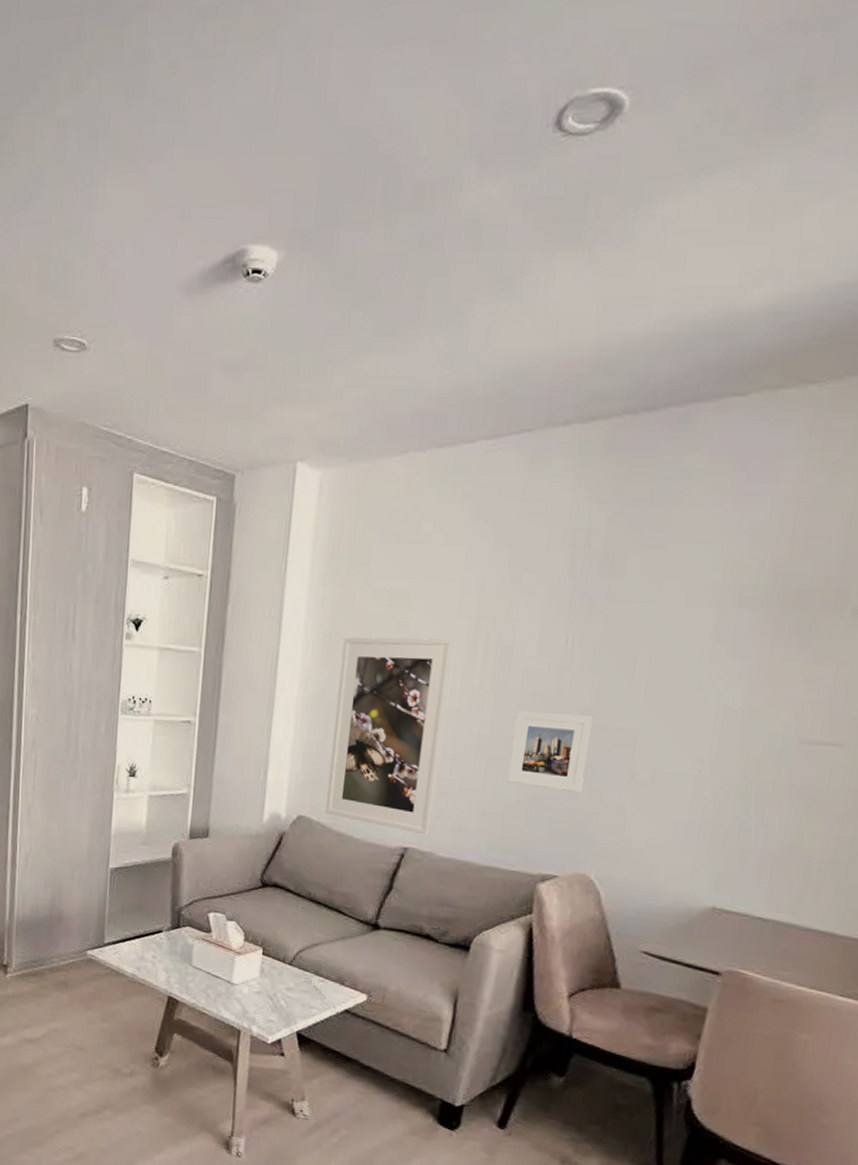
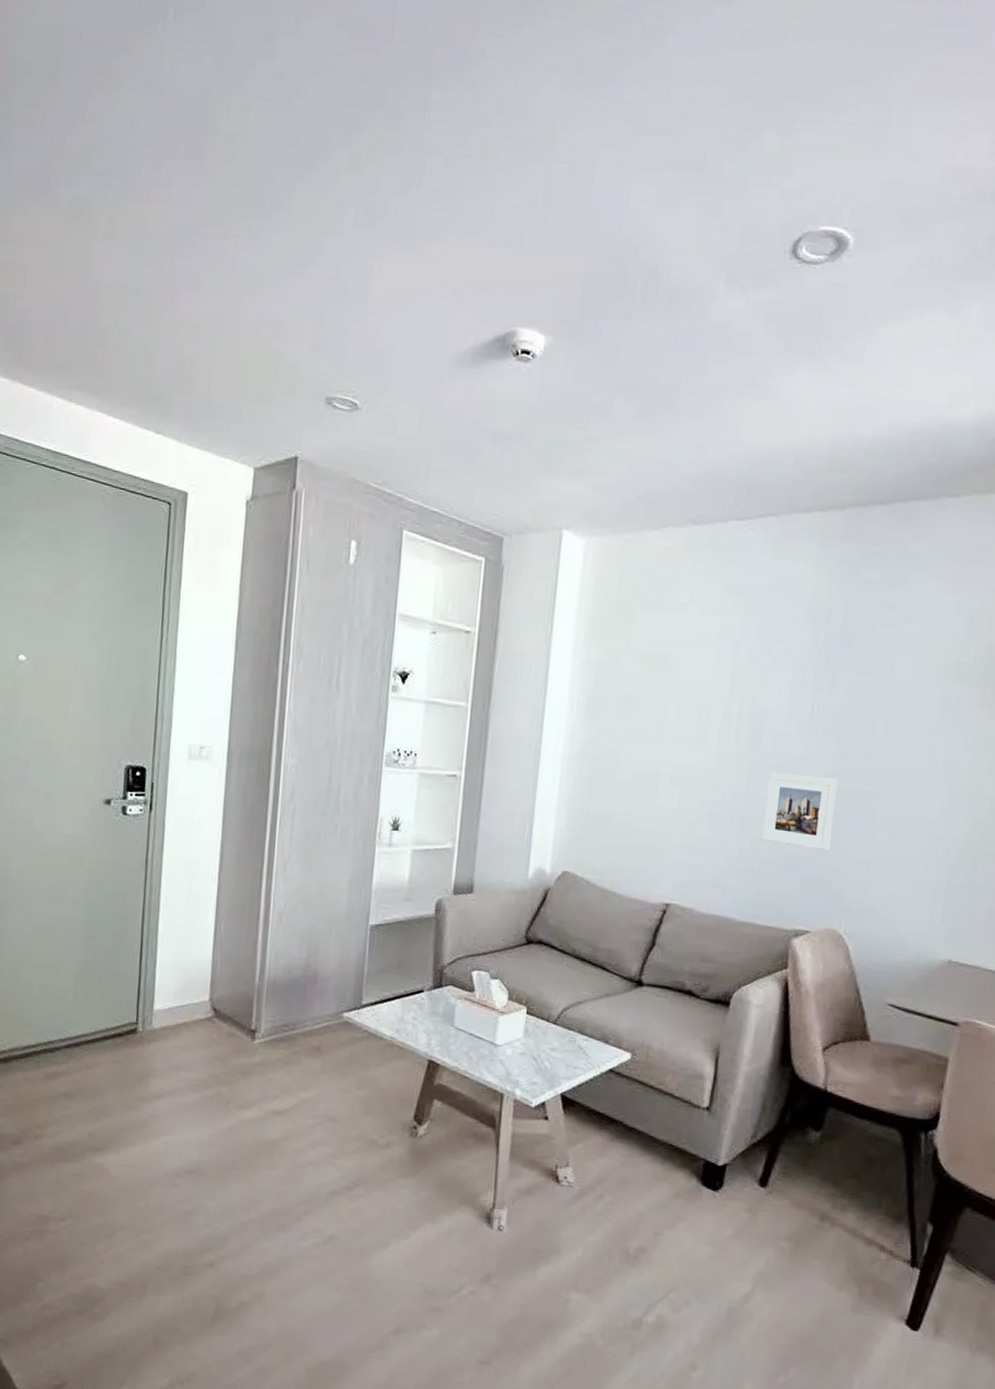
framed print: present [325,637,456,835] -> none [590,697,713,892]

